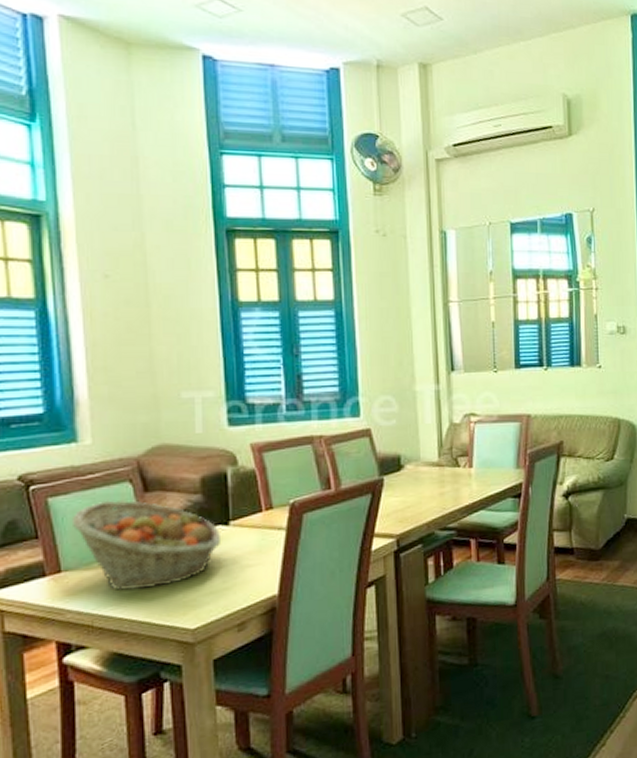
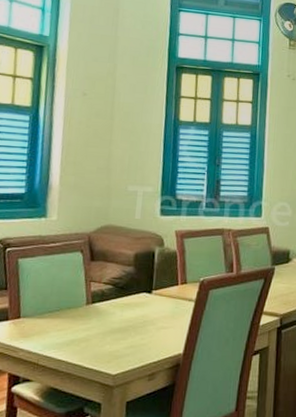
fruit basket: present [73,500,222,591] -> none [34,264,145,339]

